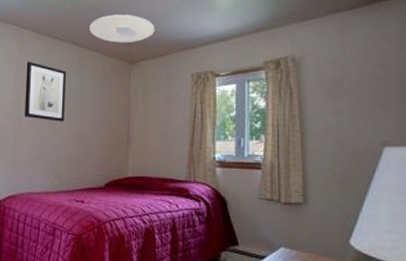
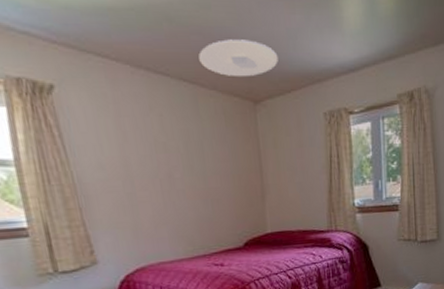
wall art: present [24,61,67,122] -> none [126,104,187,179]

